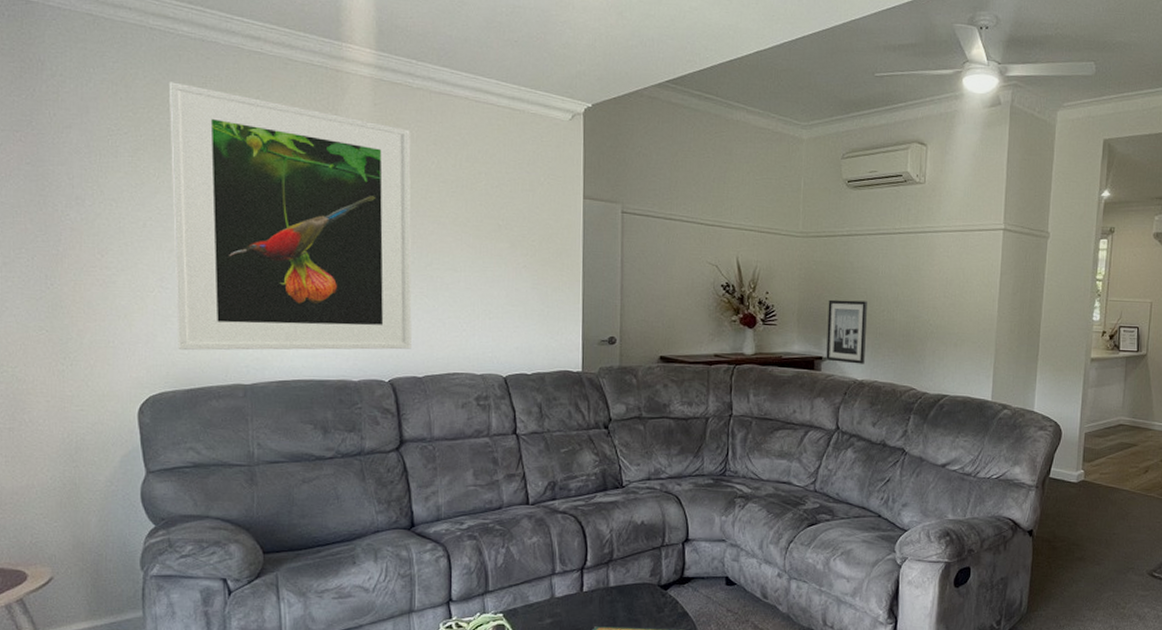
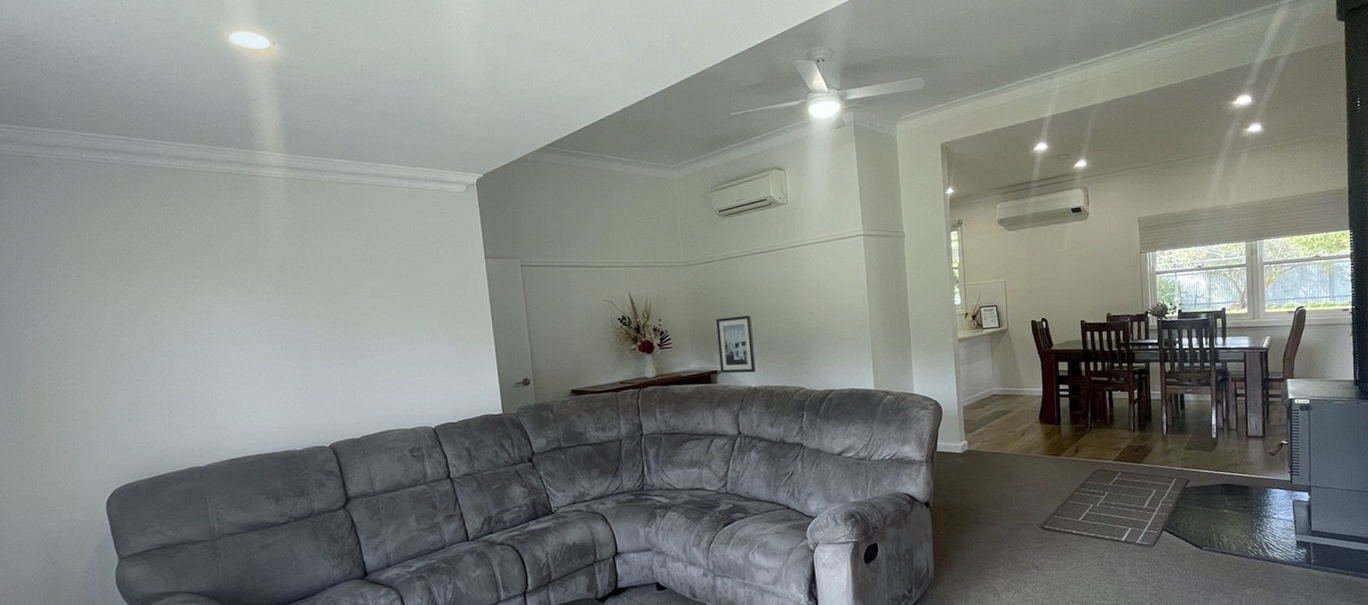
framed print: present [168,82,412,351] -> none [105,205,347,444]

